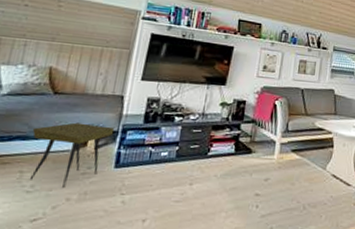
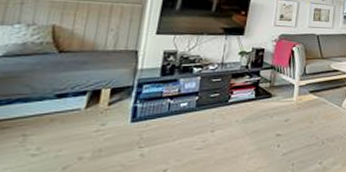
side table: present [29,122,115,188] -> none [34,80,130,147]

